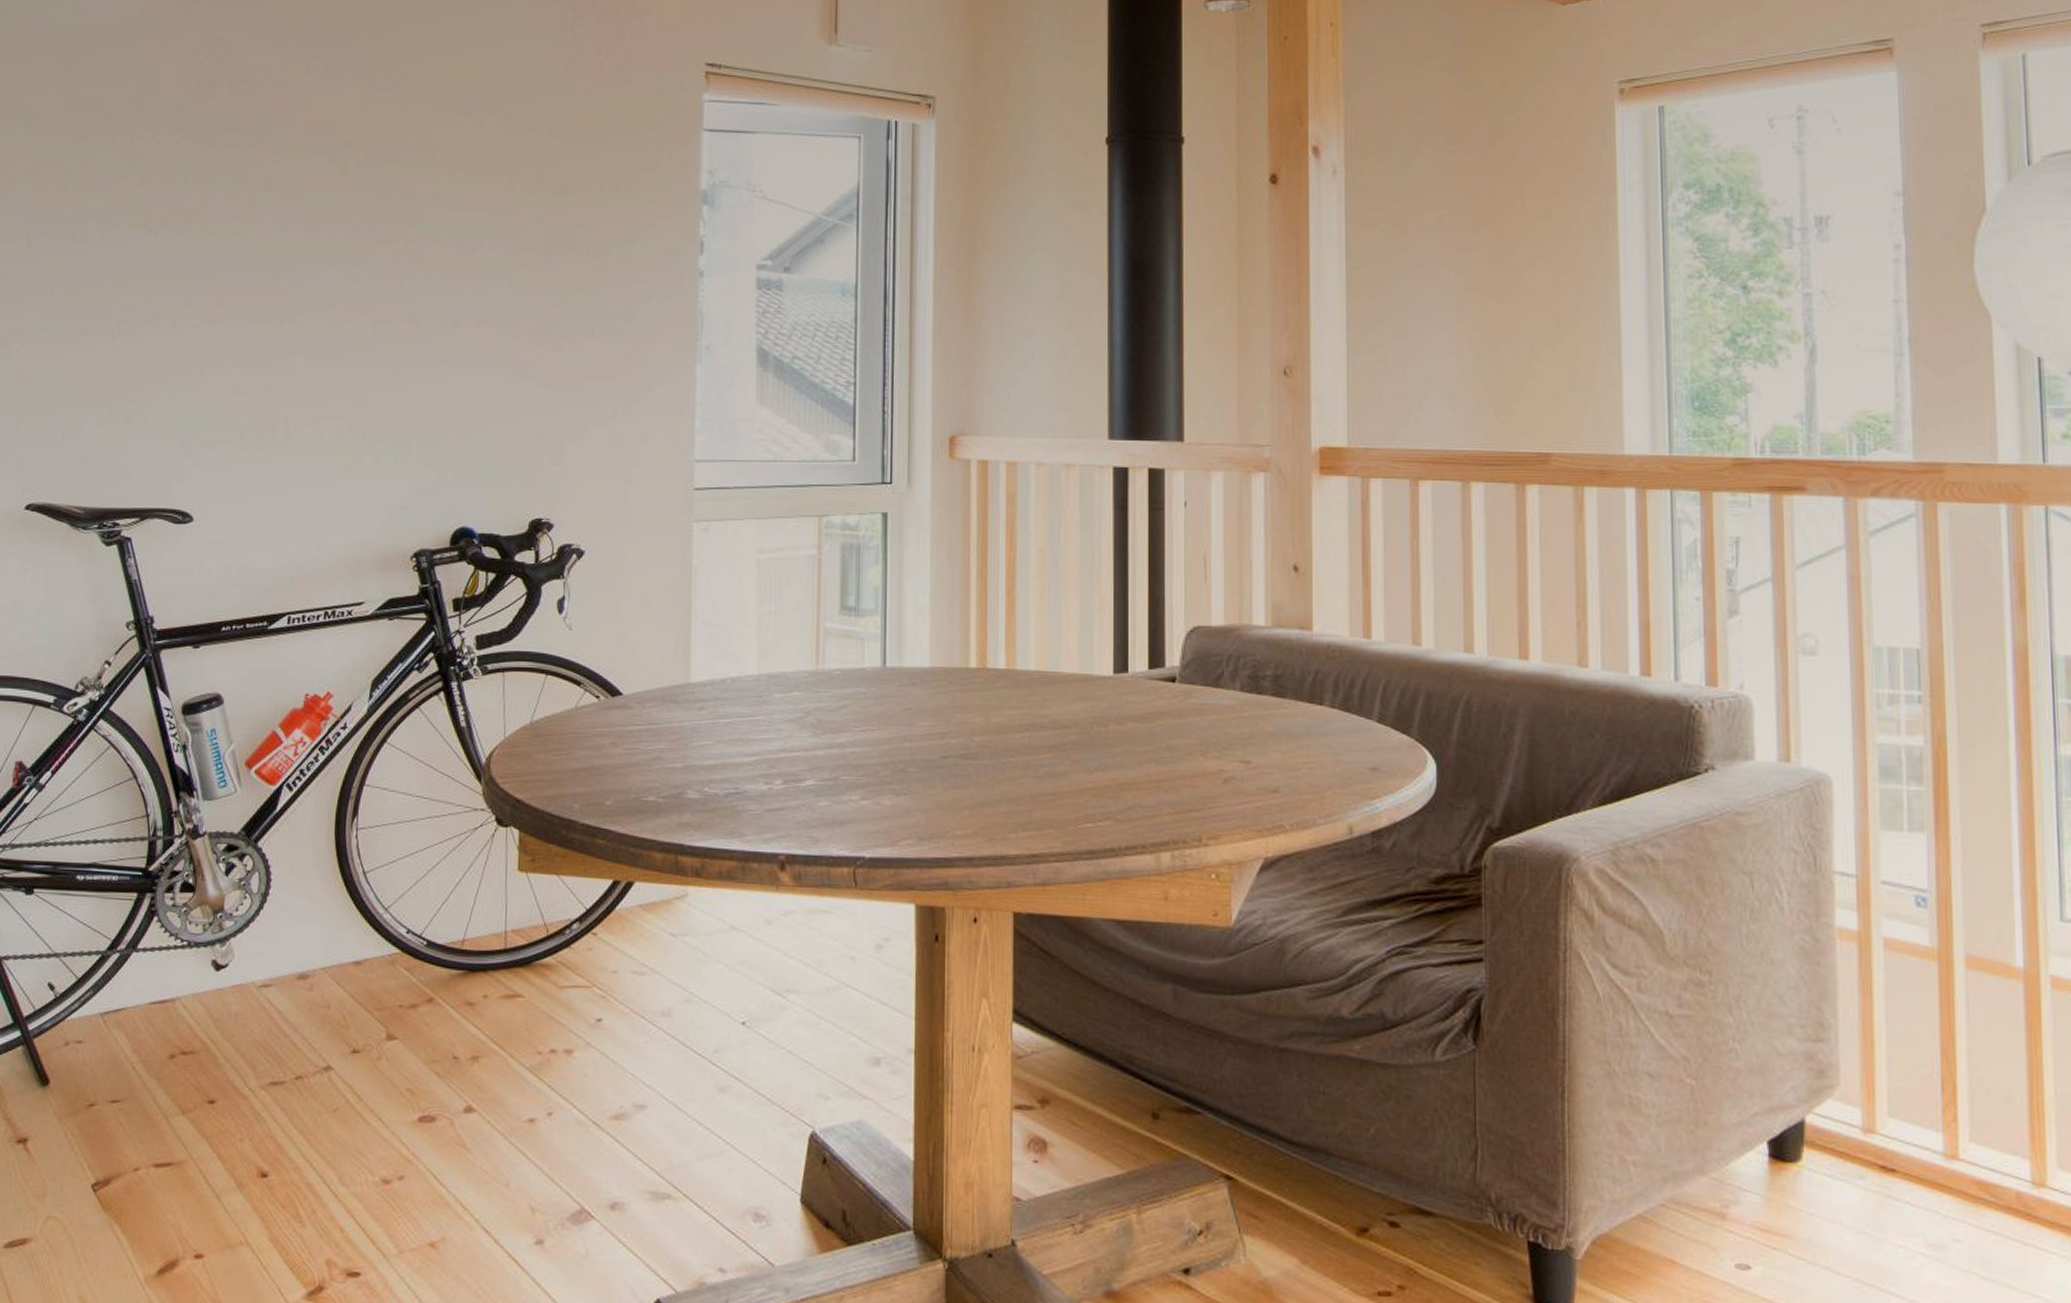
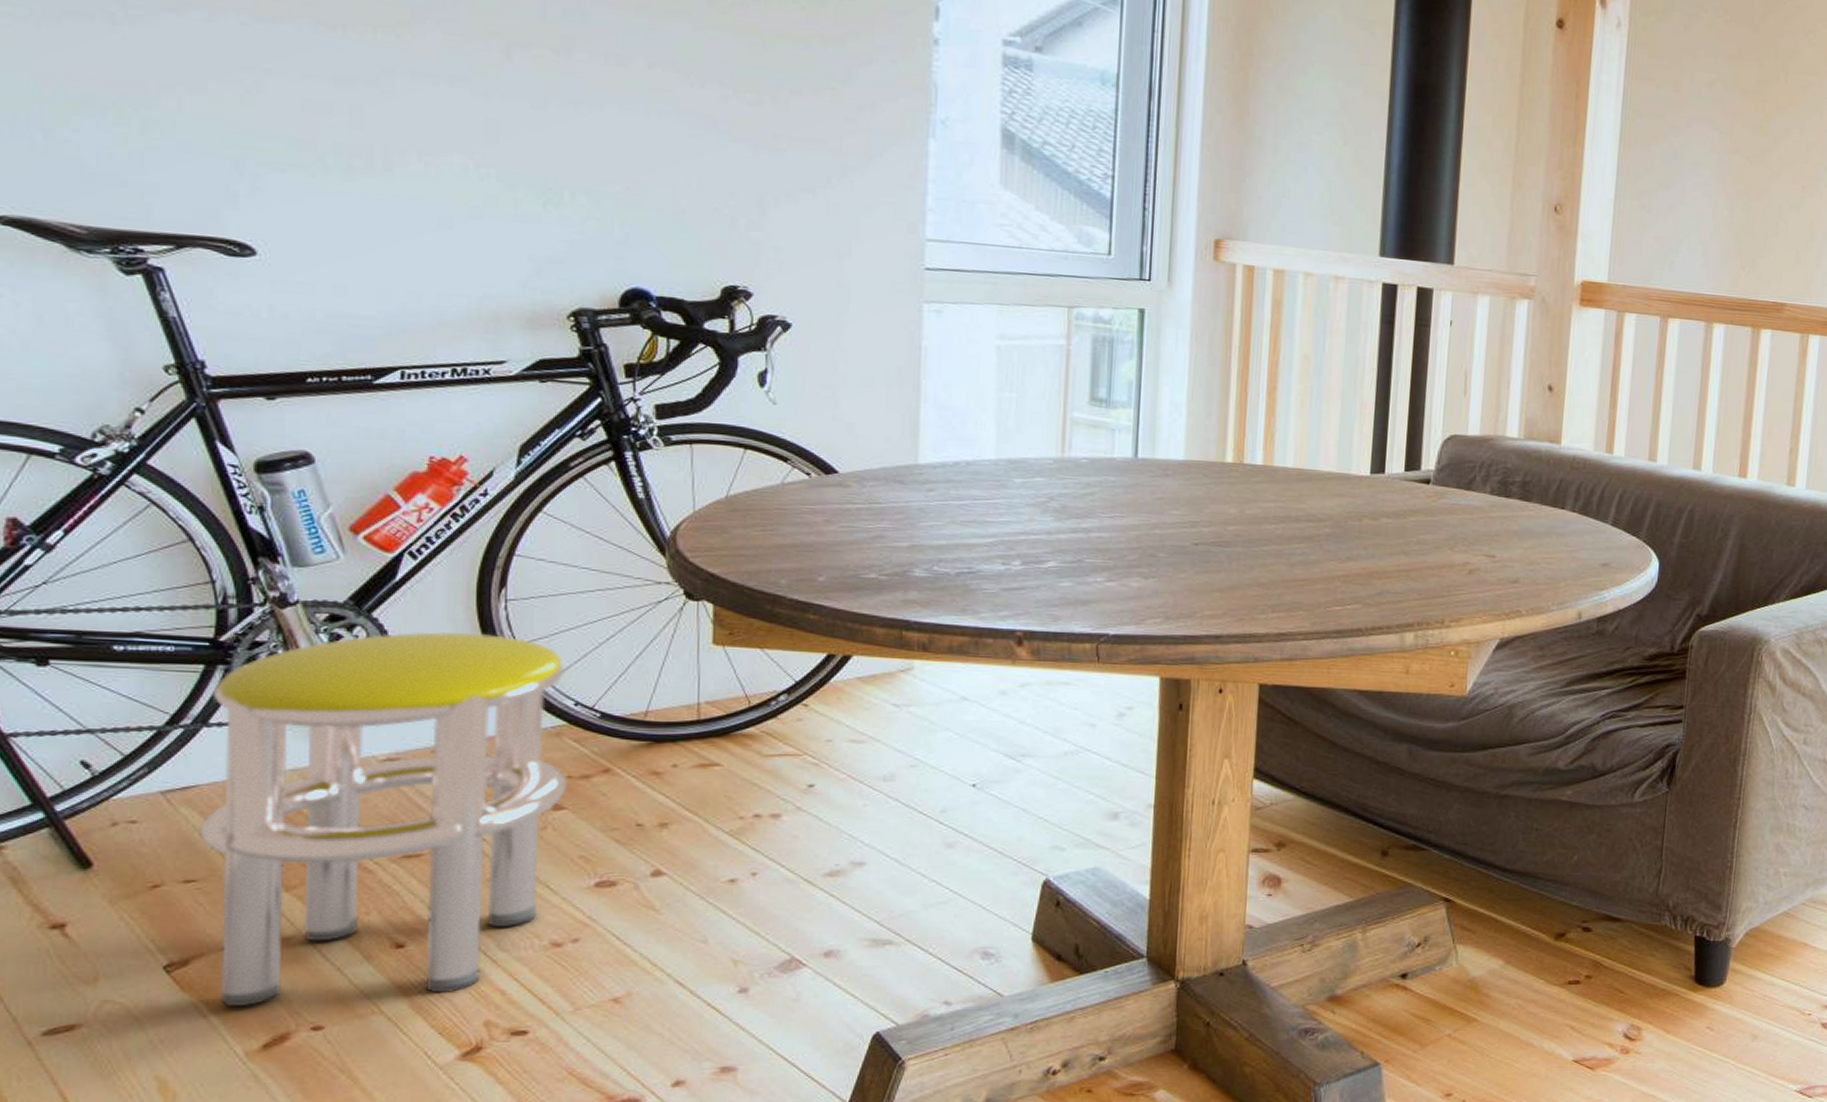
stool: none [124,860,400,1230] -> present [199,631,567,1007]

